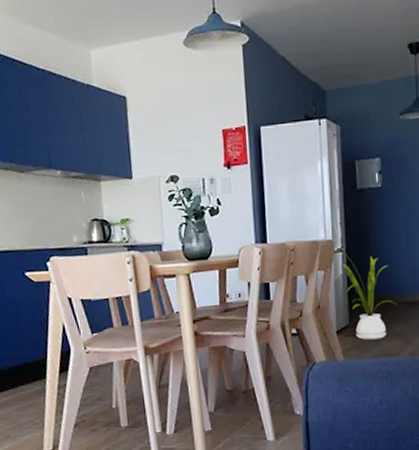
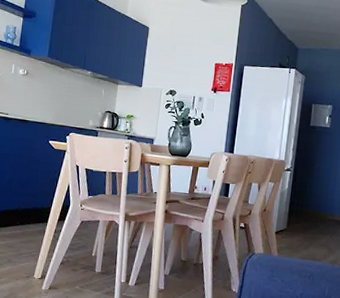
house plant: present [335,249,397,340] -> none [285,168,327,245]

